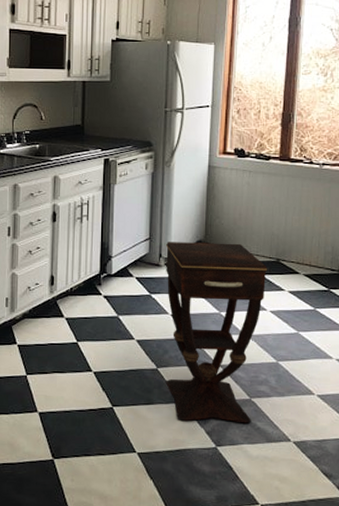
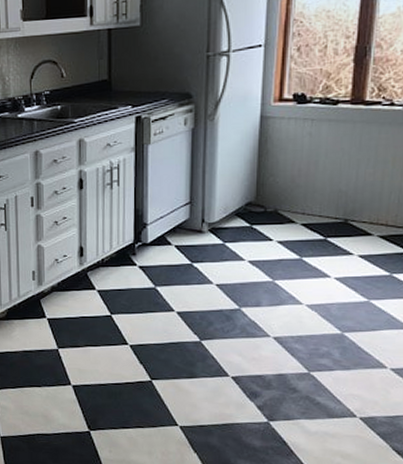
side table: present [165,242,268,424] -> none [209,203,333,398]

